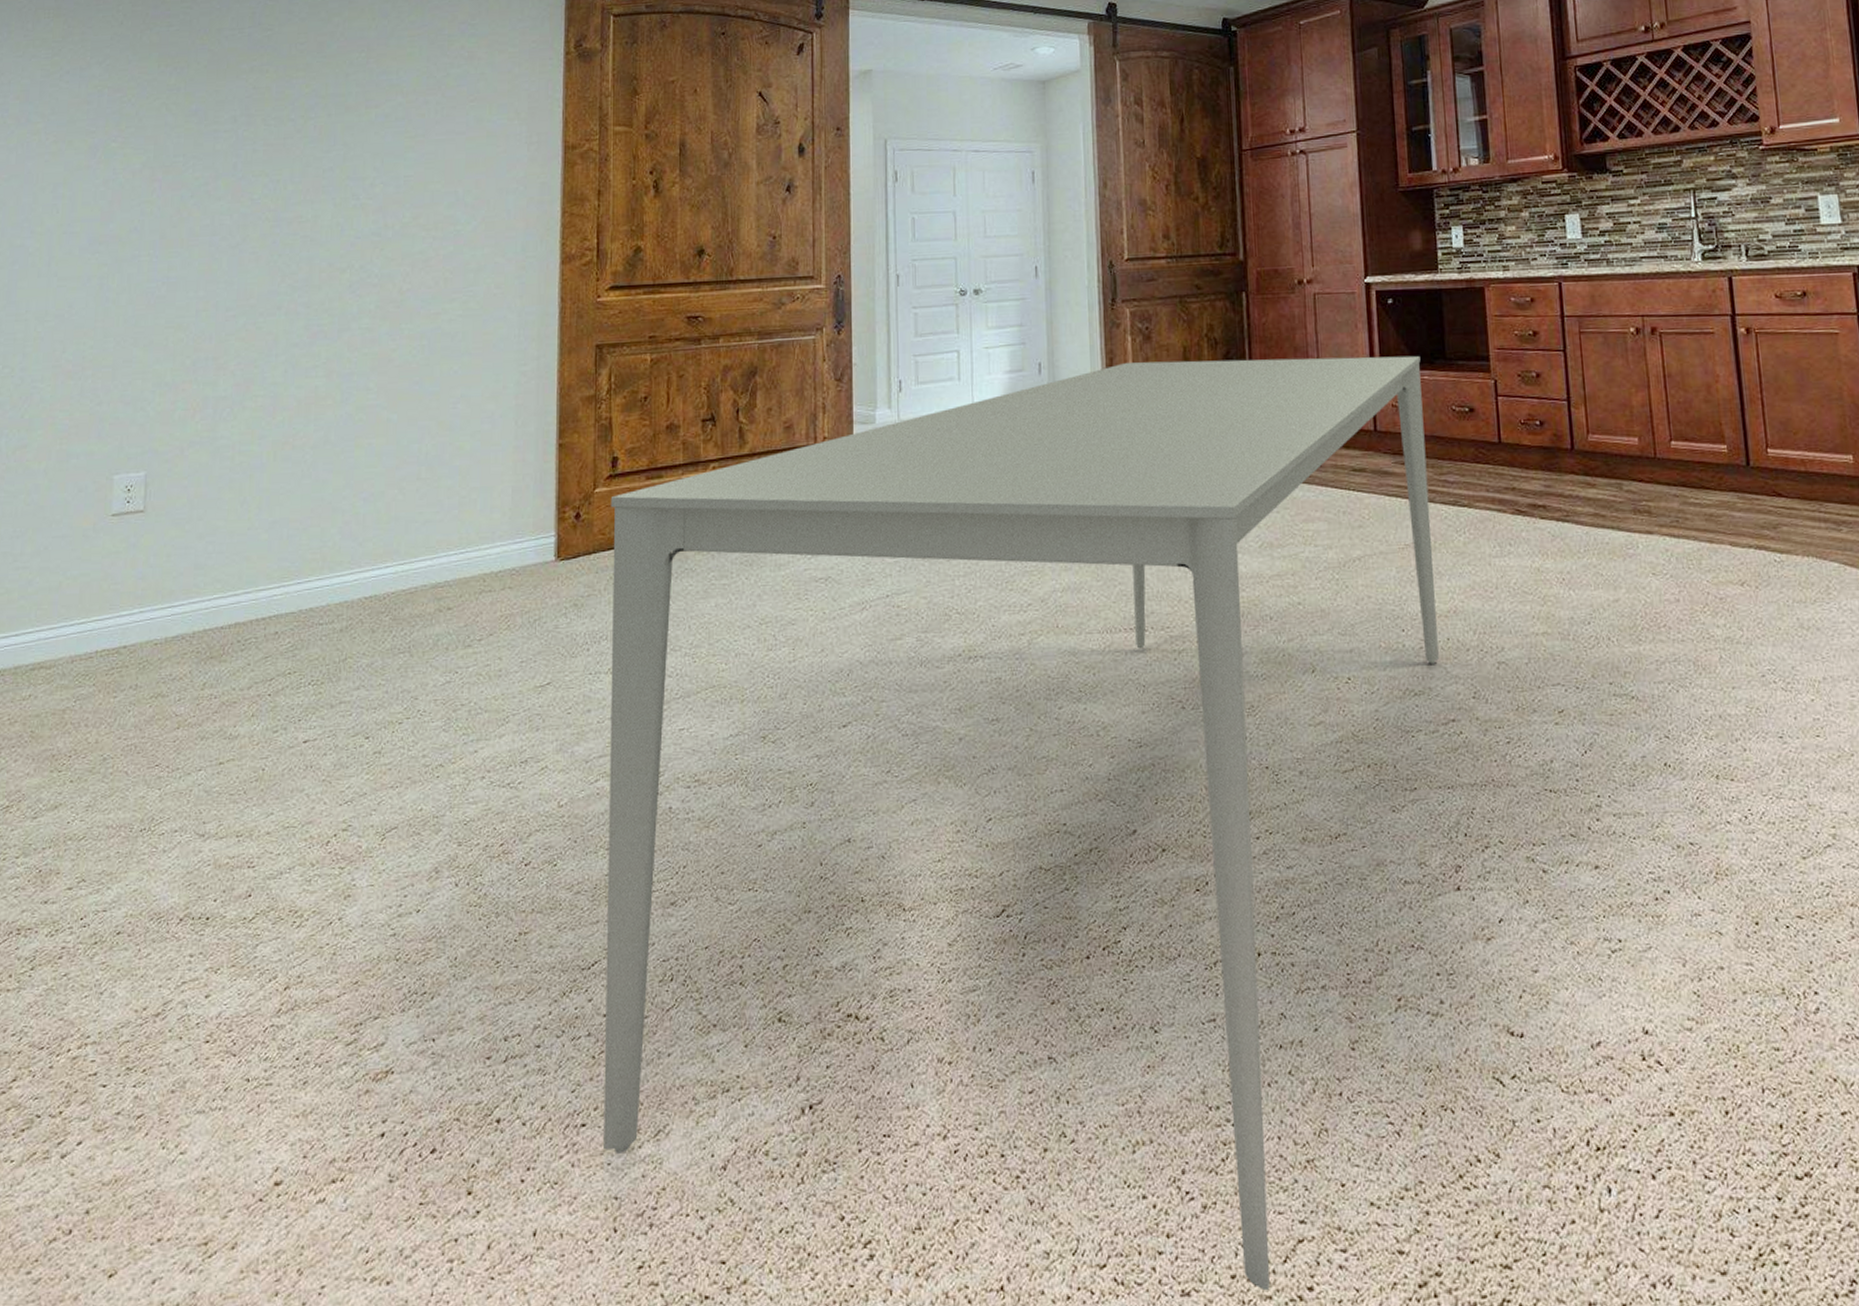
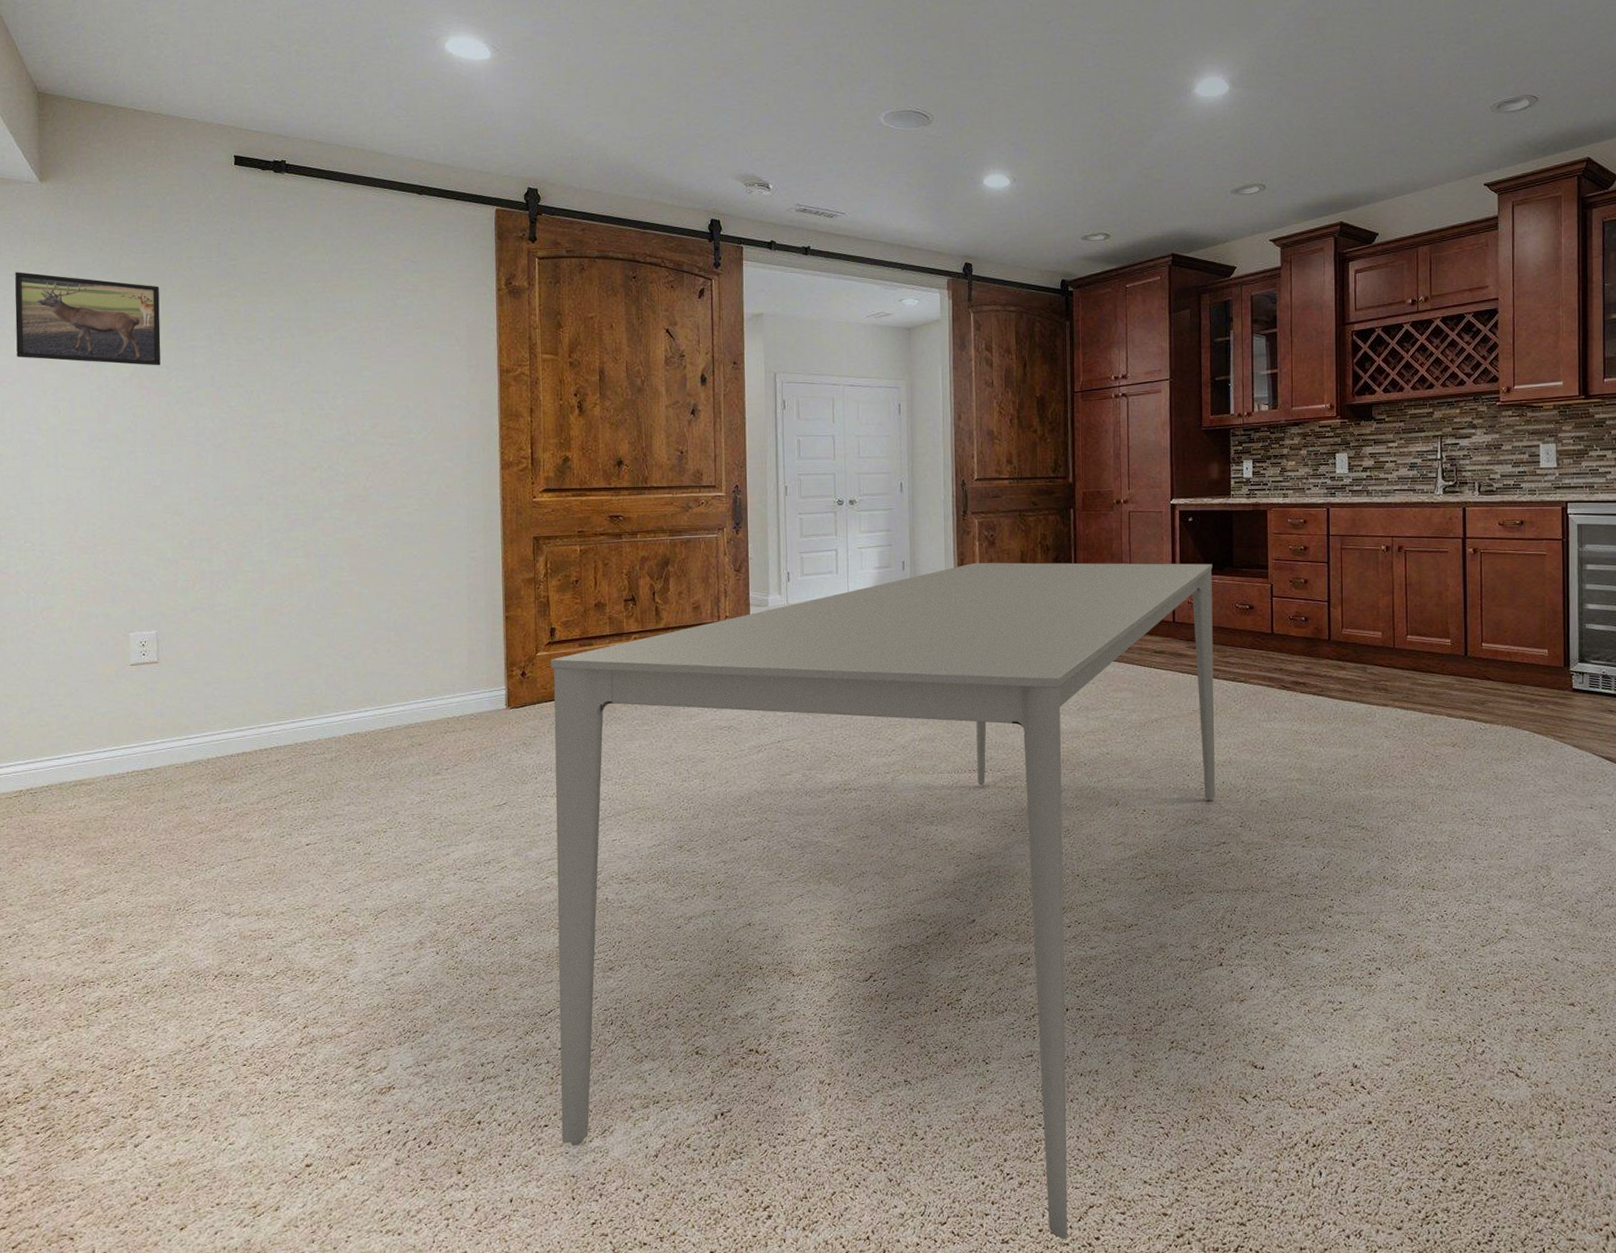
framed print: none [16,52,182,155] -> present [15,272,161,366]

